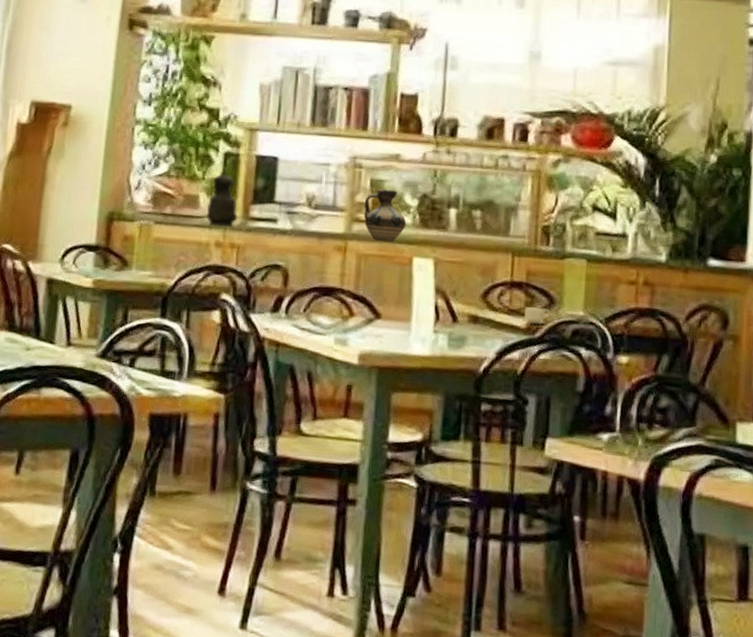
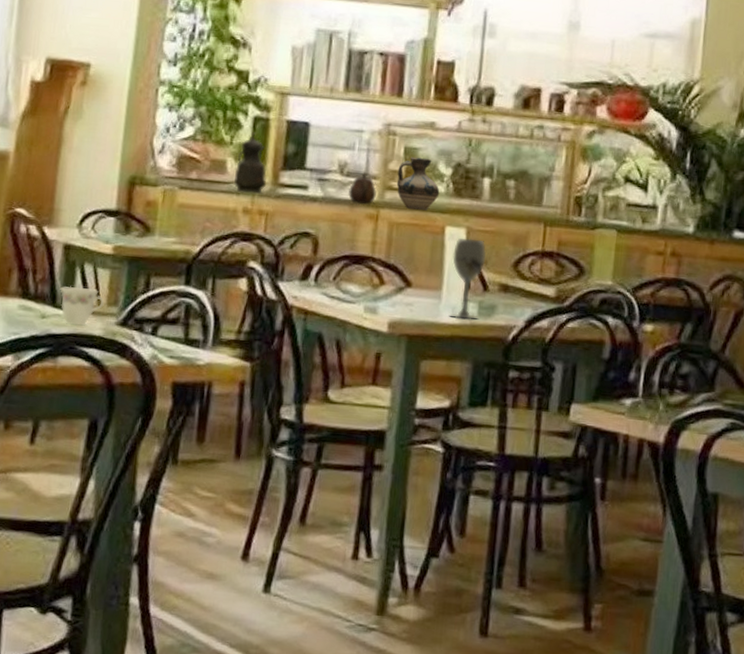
teacup: none [43,319,84,359] -> present [60,286,104,327]
teapot: none [316,205,344,238] -> present [347,172,377,206]
wine glass: none [418,268,455,351] -> present [448,237,487,320]
teacup: present [522,304,556,325] -> none [552,274,585,294]

